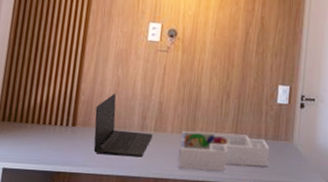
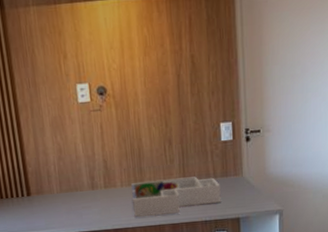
laptop: present [93,94,153,157] -> none [44,160,104,217]

